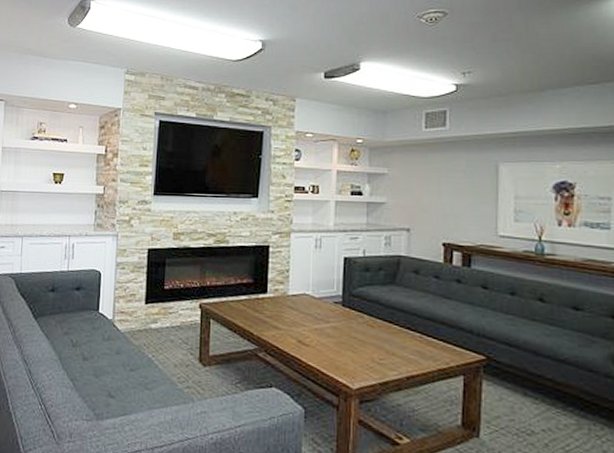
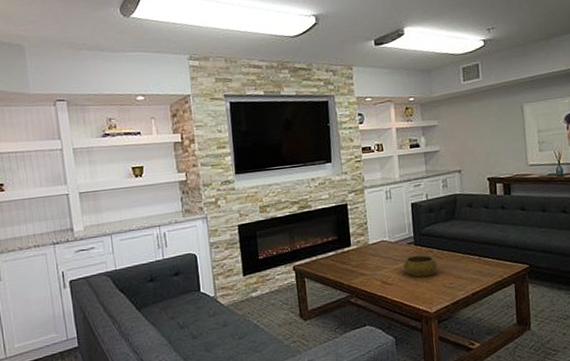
decorative bowl: none [325,317,368,346] -> present [403,254,438,278]

